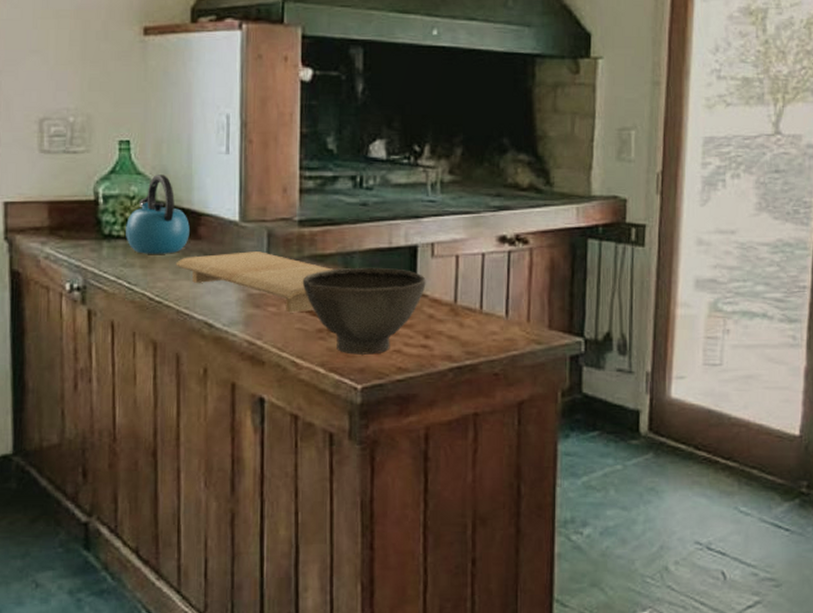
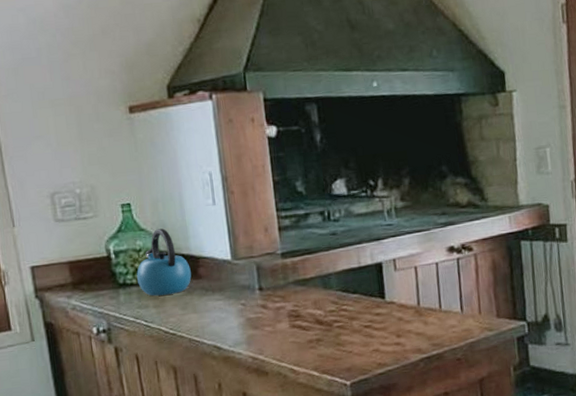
cutting board: present [176,251,334,313] -> none [183,282,315,330]
bowl: present [302,267,426,355] -> none [290,283,393,358]

